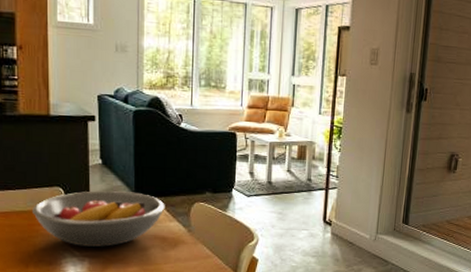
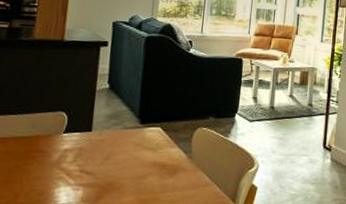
fruit bowl: present [32,191,165,247] -> none [32,115,168,175]

